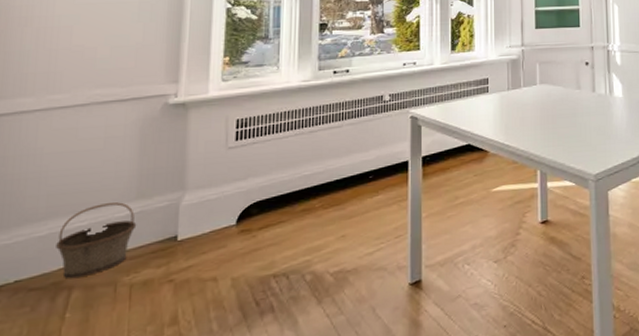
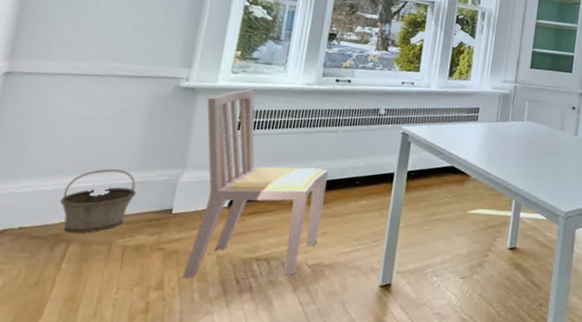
dining chair: none [196,95,338,308] -> present [182,89,328,278]

